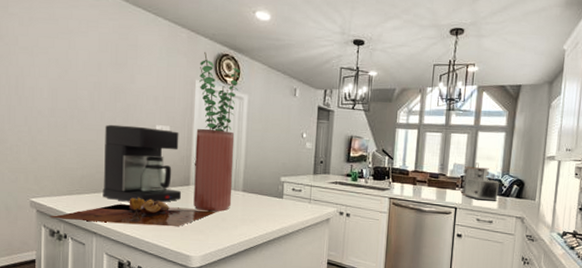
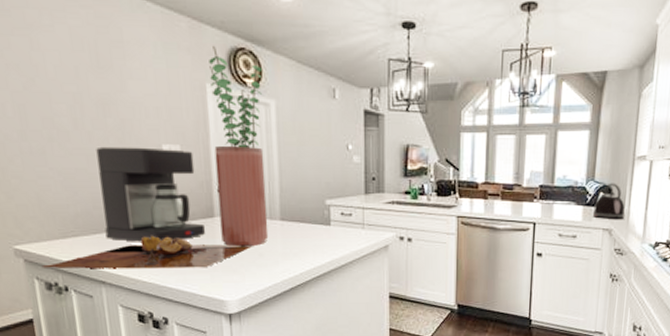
spice rack: present [461,162,490,196] -> none [540,168,573,208]
toaster: present [466,178,499,202] -> none [545,188,584,214]
kettle: none [507,177,536,210] -> present [592,183,626,219]

